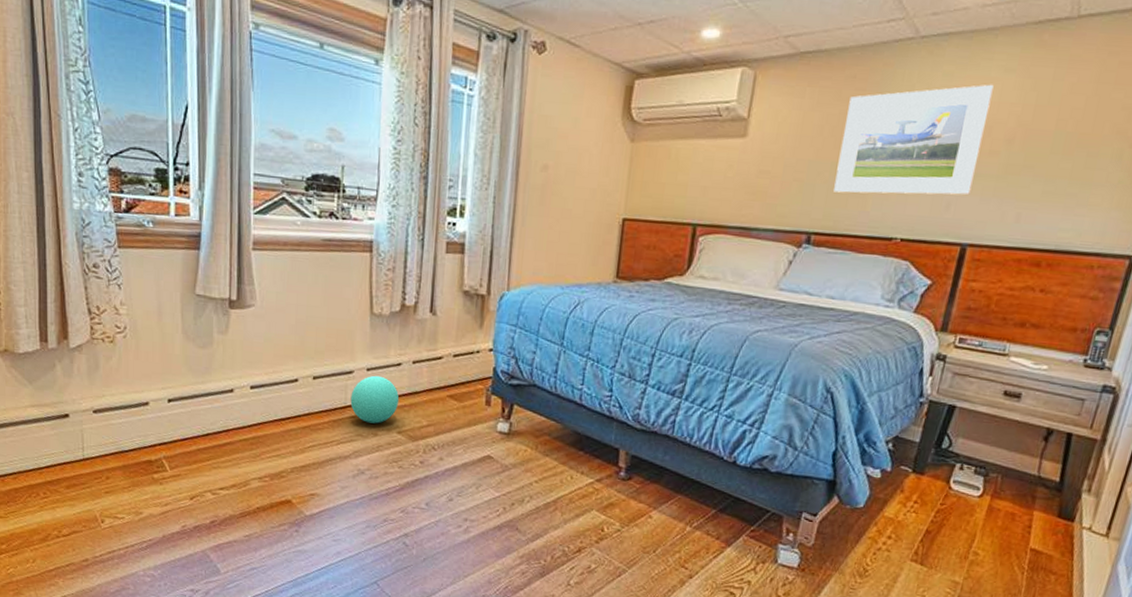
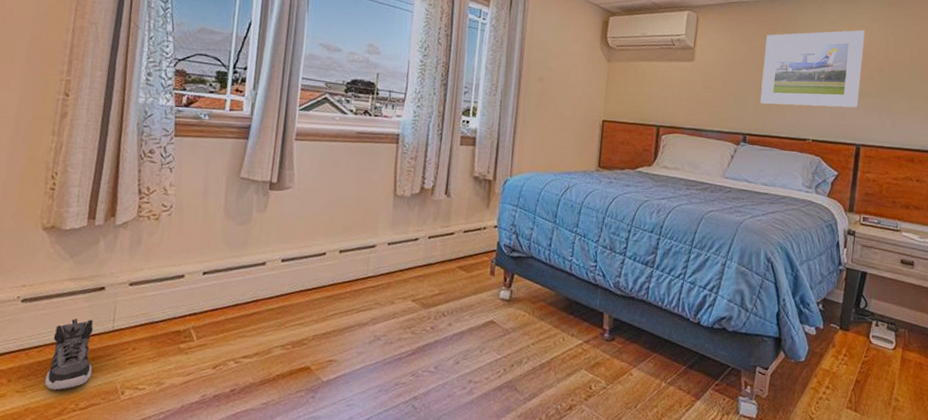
sneaker: none [25,446,70,517] -> present [44,318,93,391]
ball: present [350,375,400,424] -> none [371,249,415,293]

